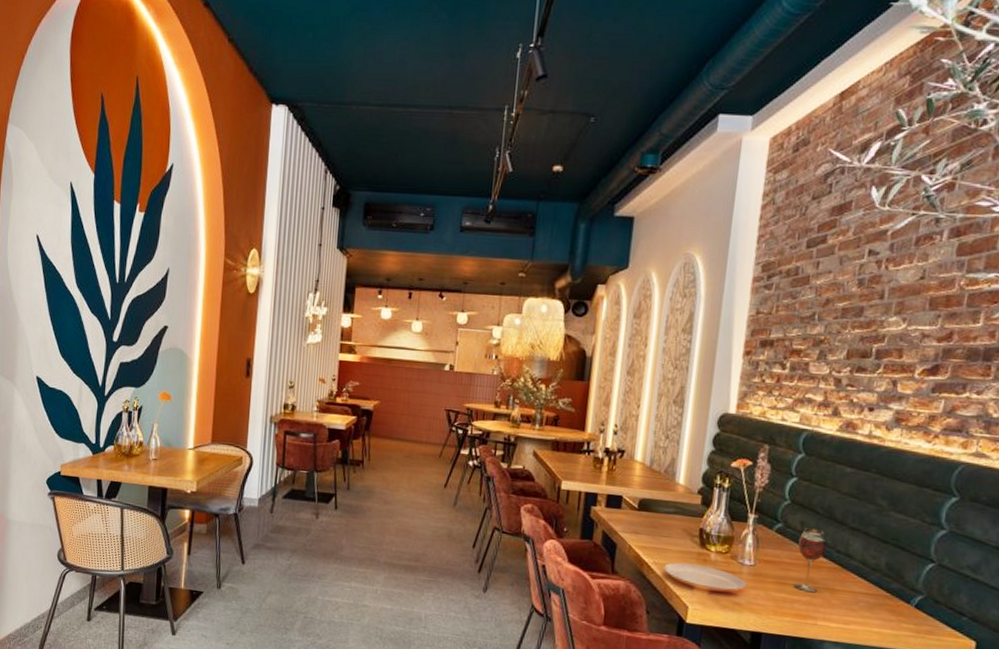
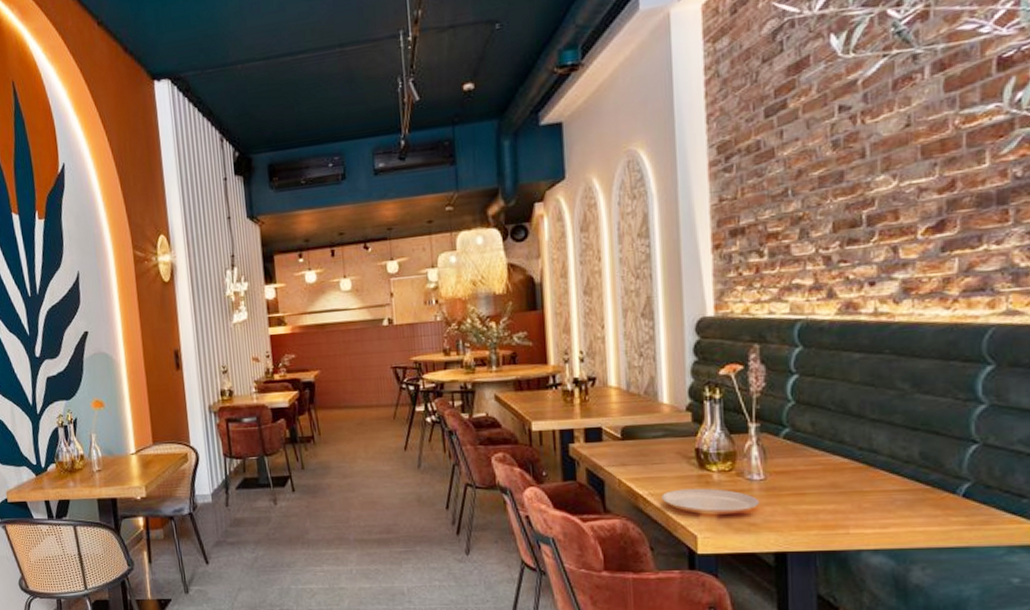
wineglass: present [795,528,827,593] -> none [812,427,845,500]

